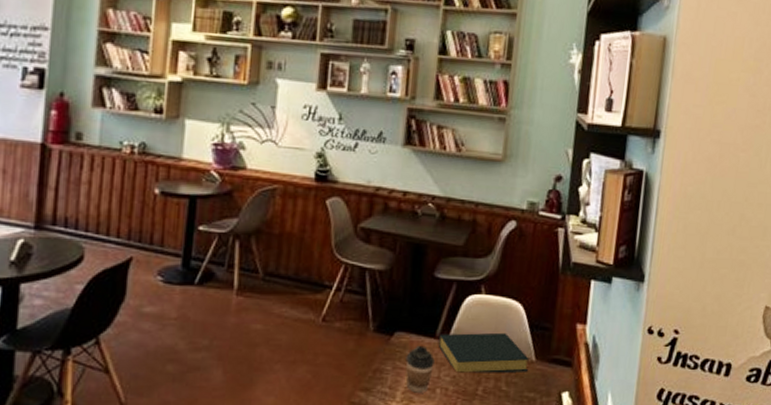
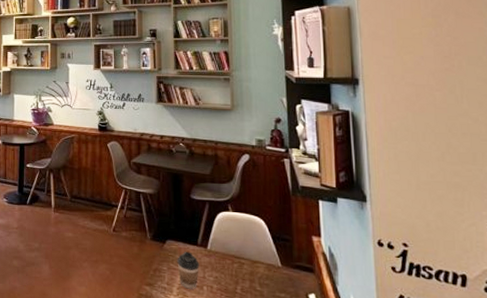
hardback book: present [438,332,529,373] -> none [200,242,276,276]

